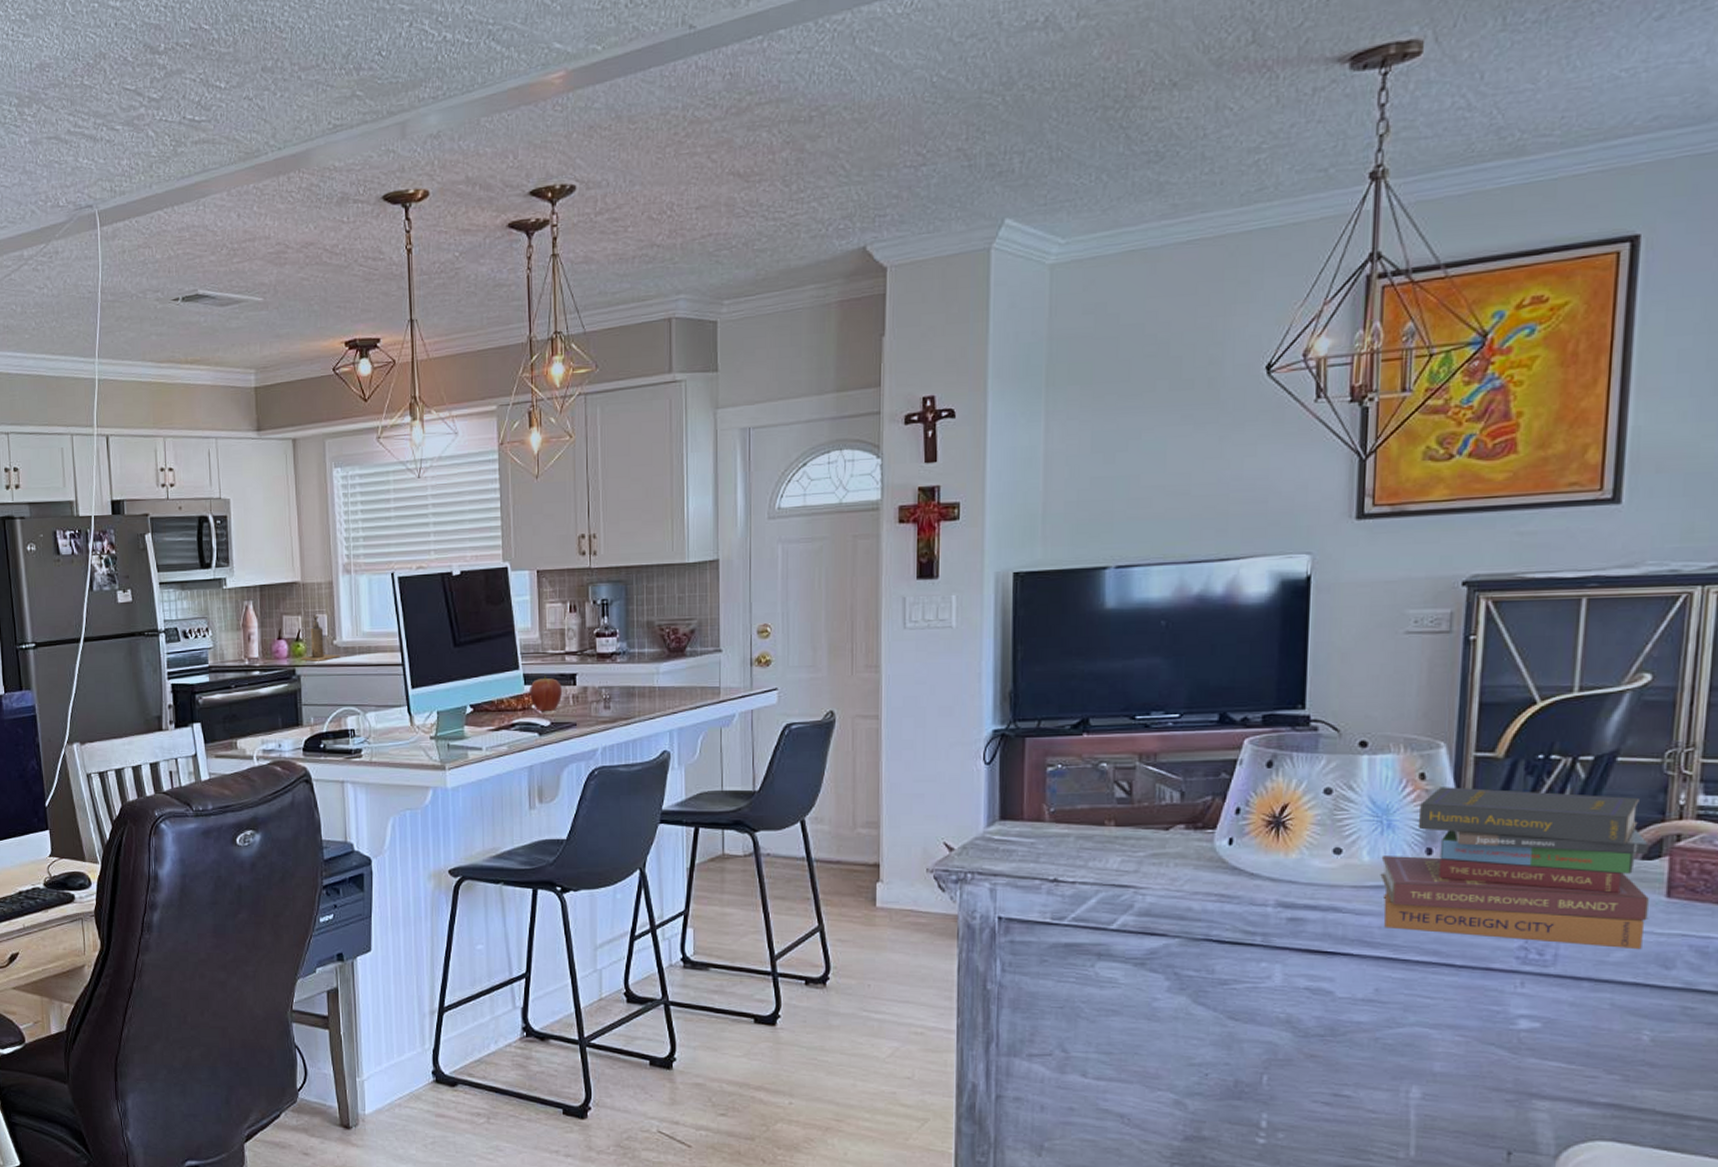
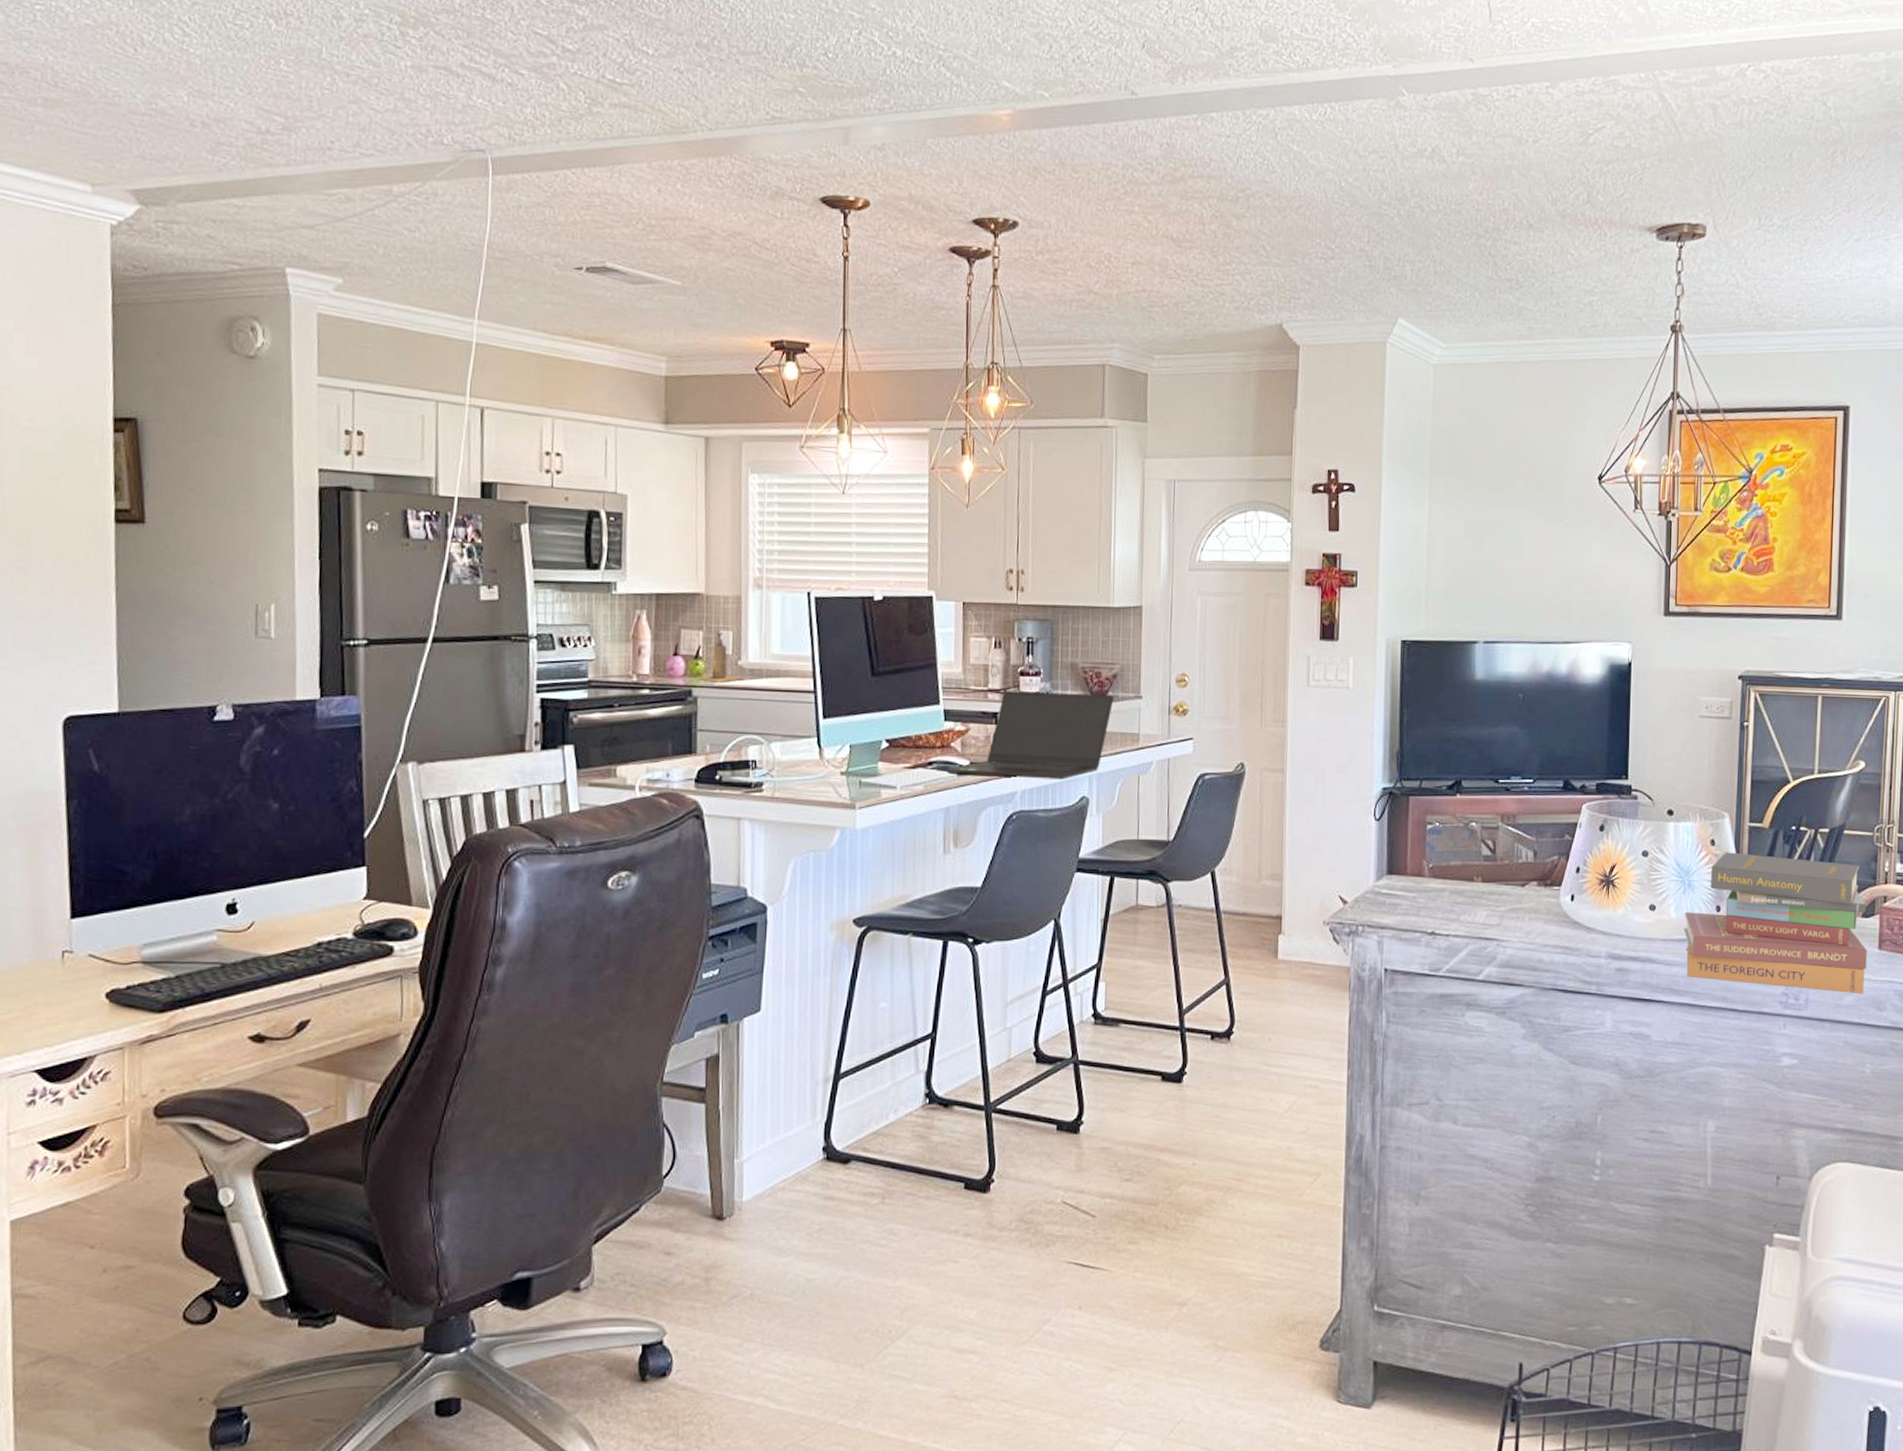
laptop: none [529,650,693,736] -> present [947,691,1114,780]
fruit: present [530,675,563,711] -> none [949,711,984,750]

